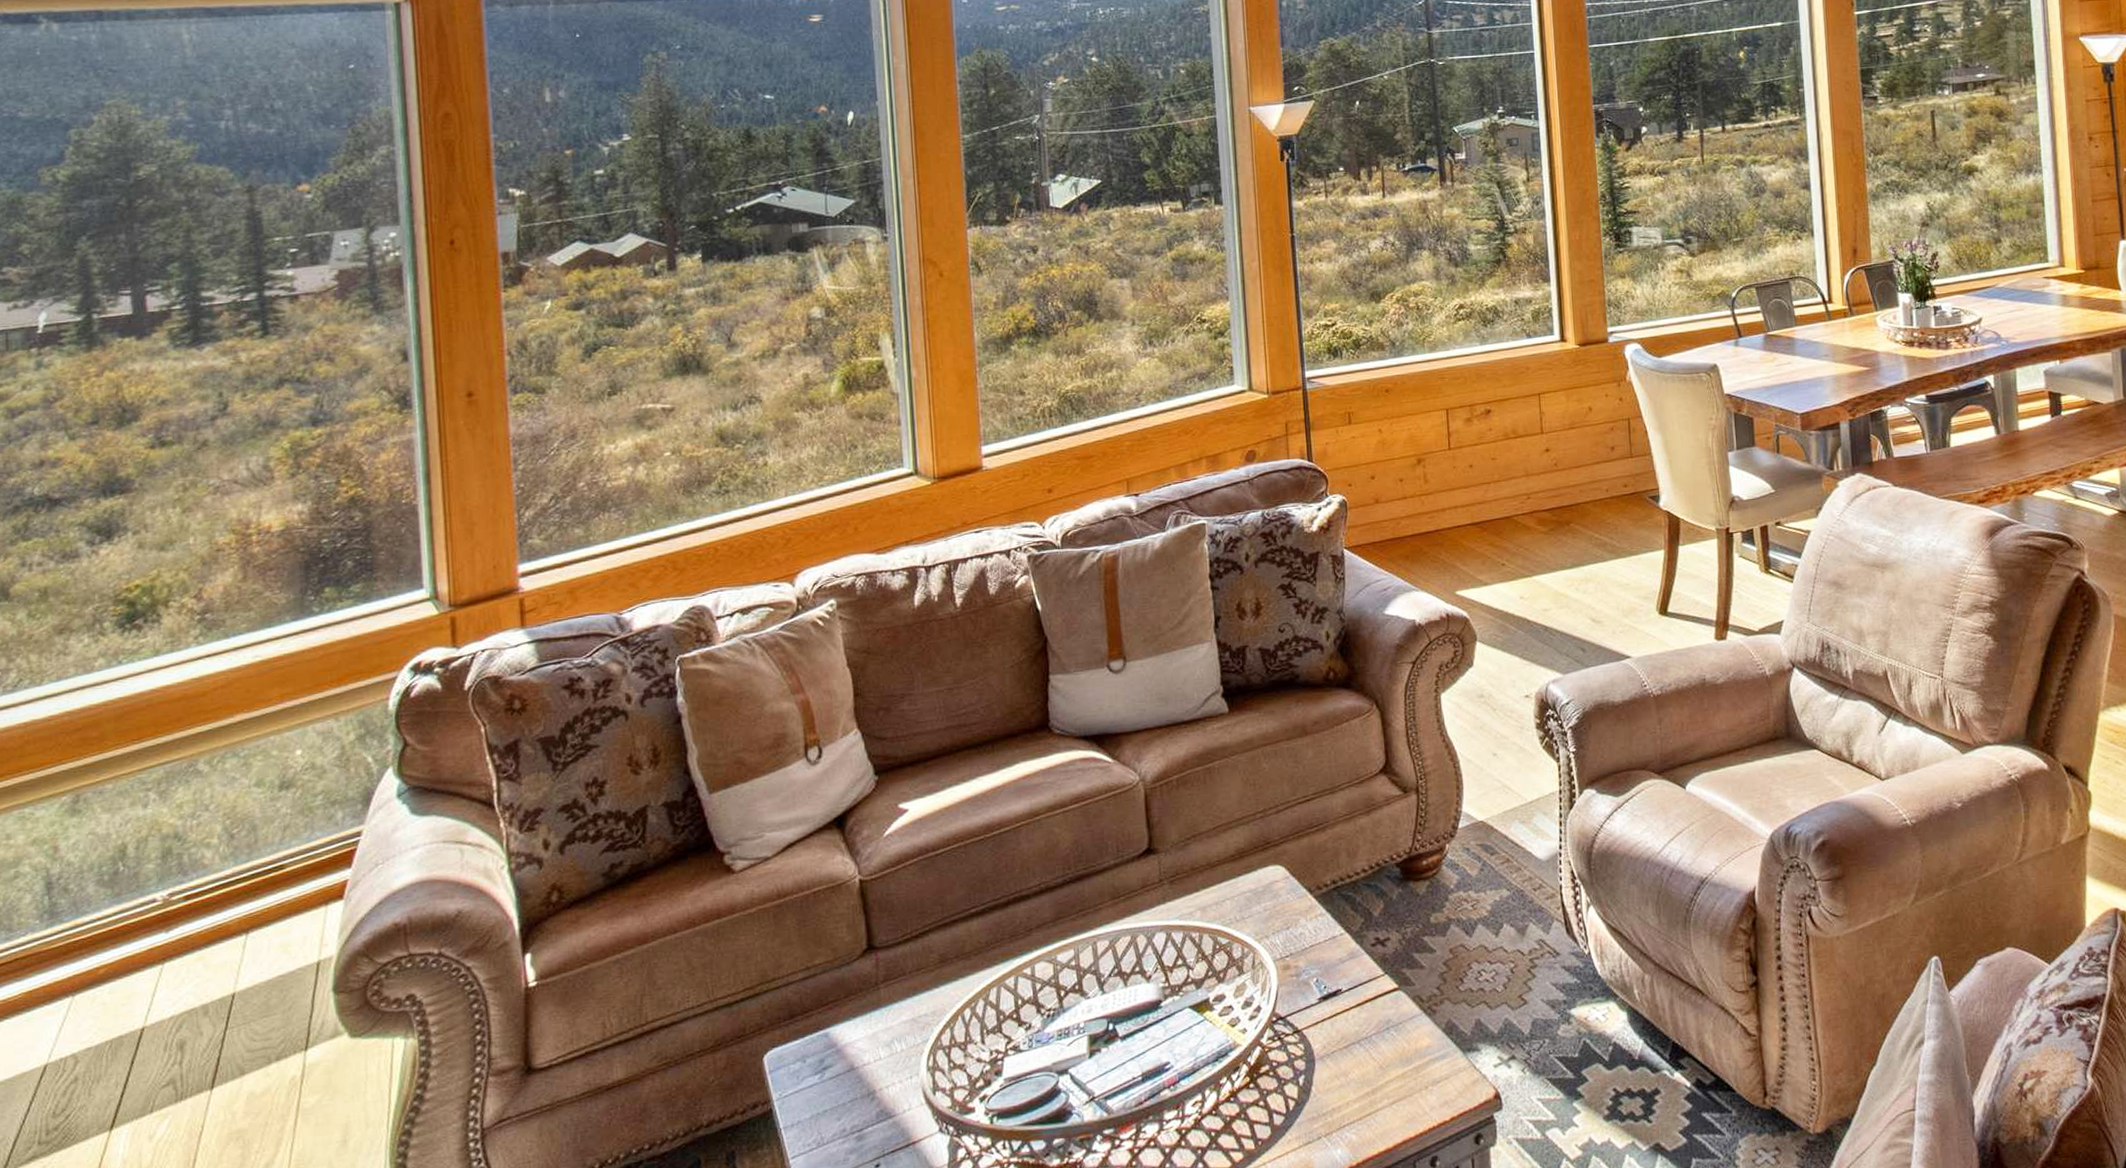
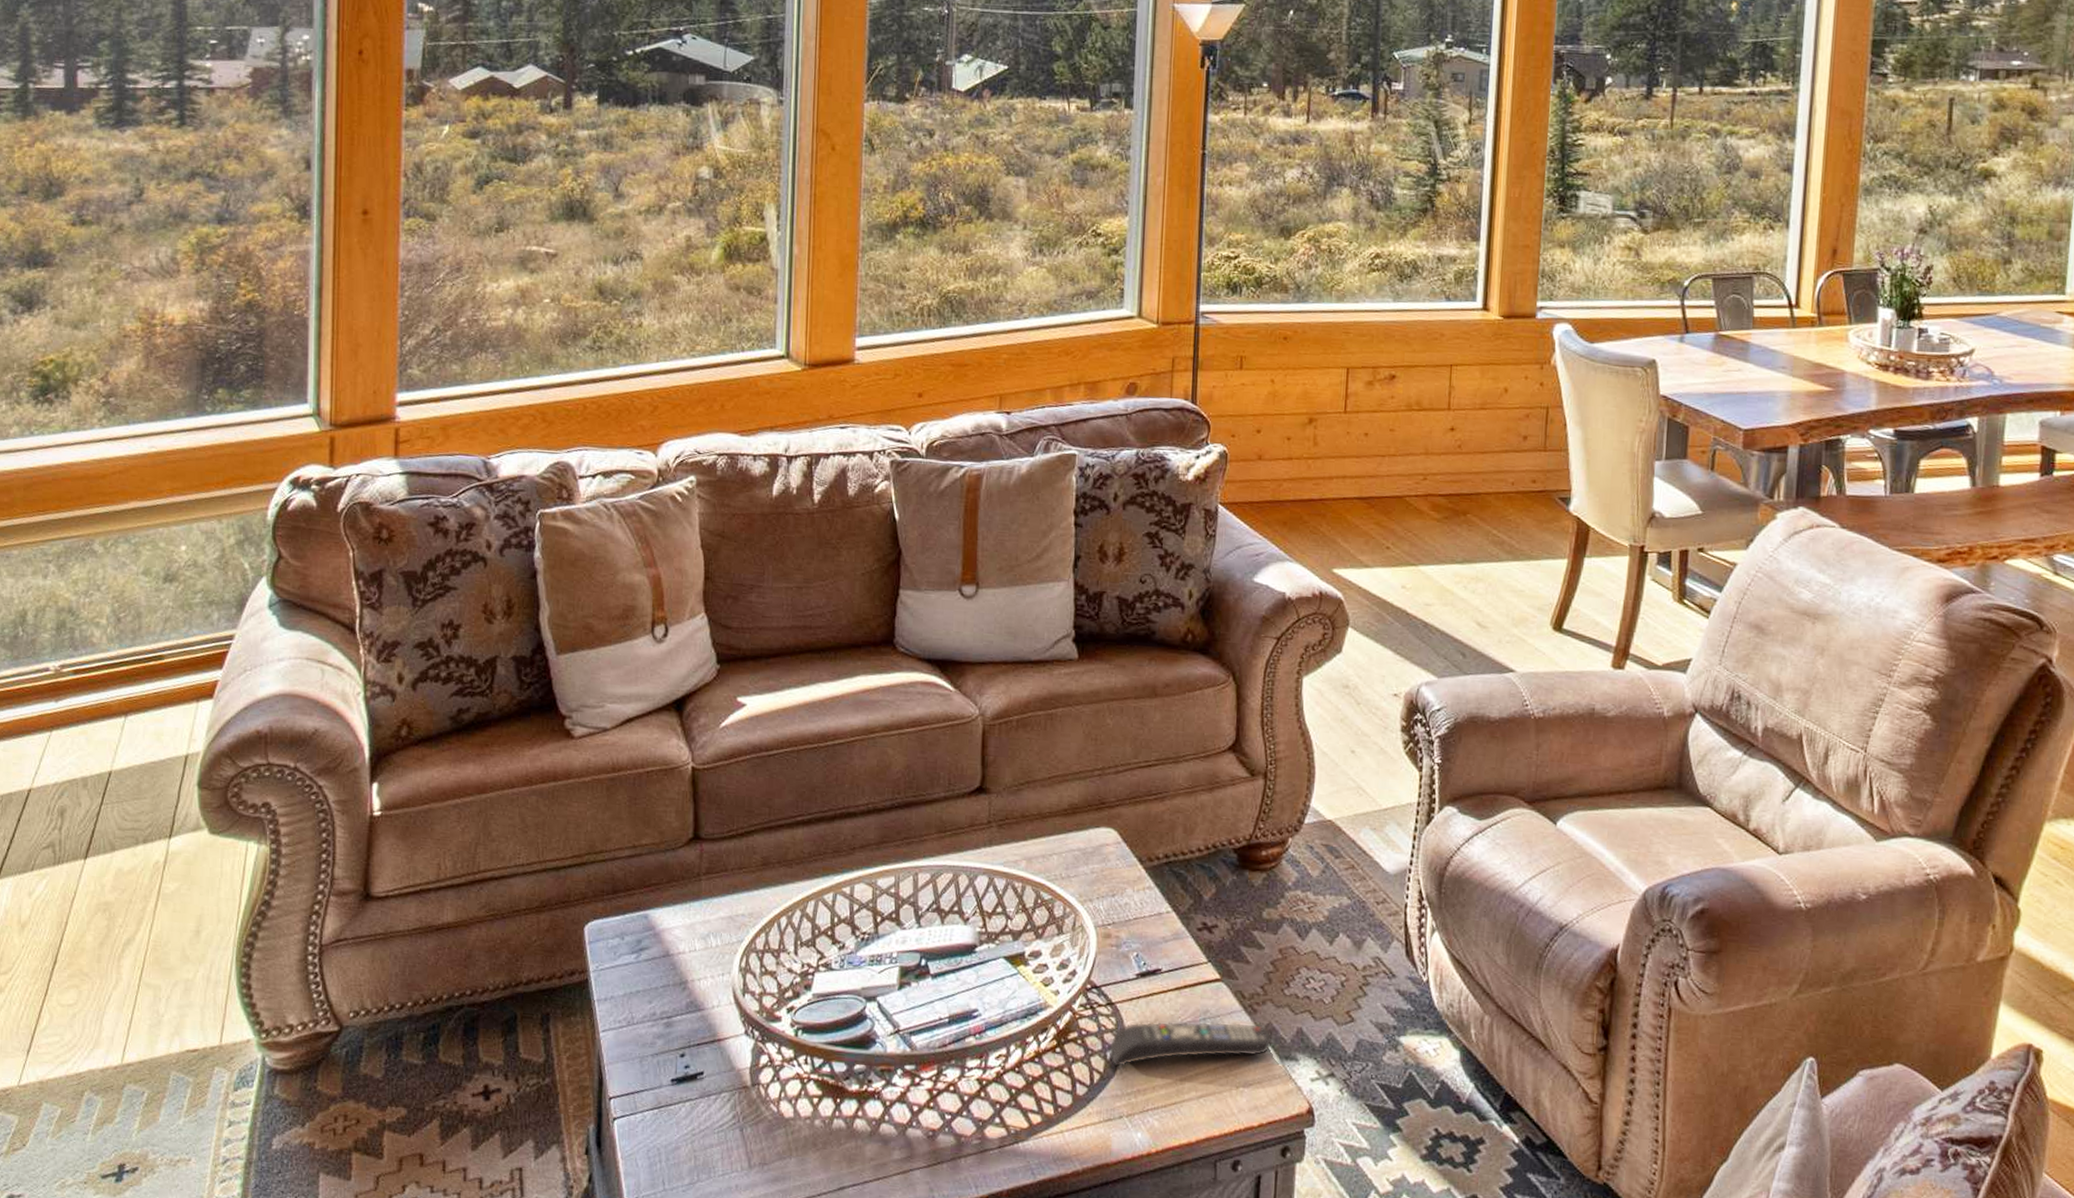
remote control: none [1300,1023,1454,1091] -> present [1108,1022,1273,1067]

